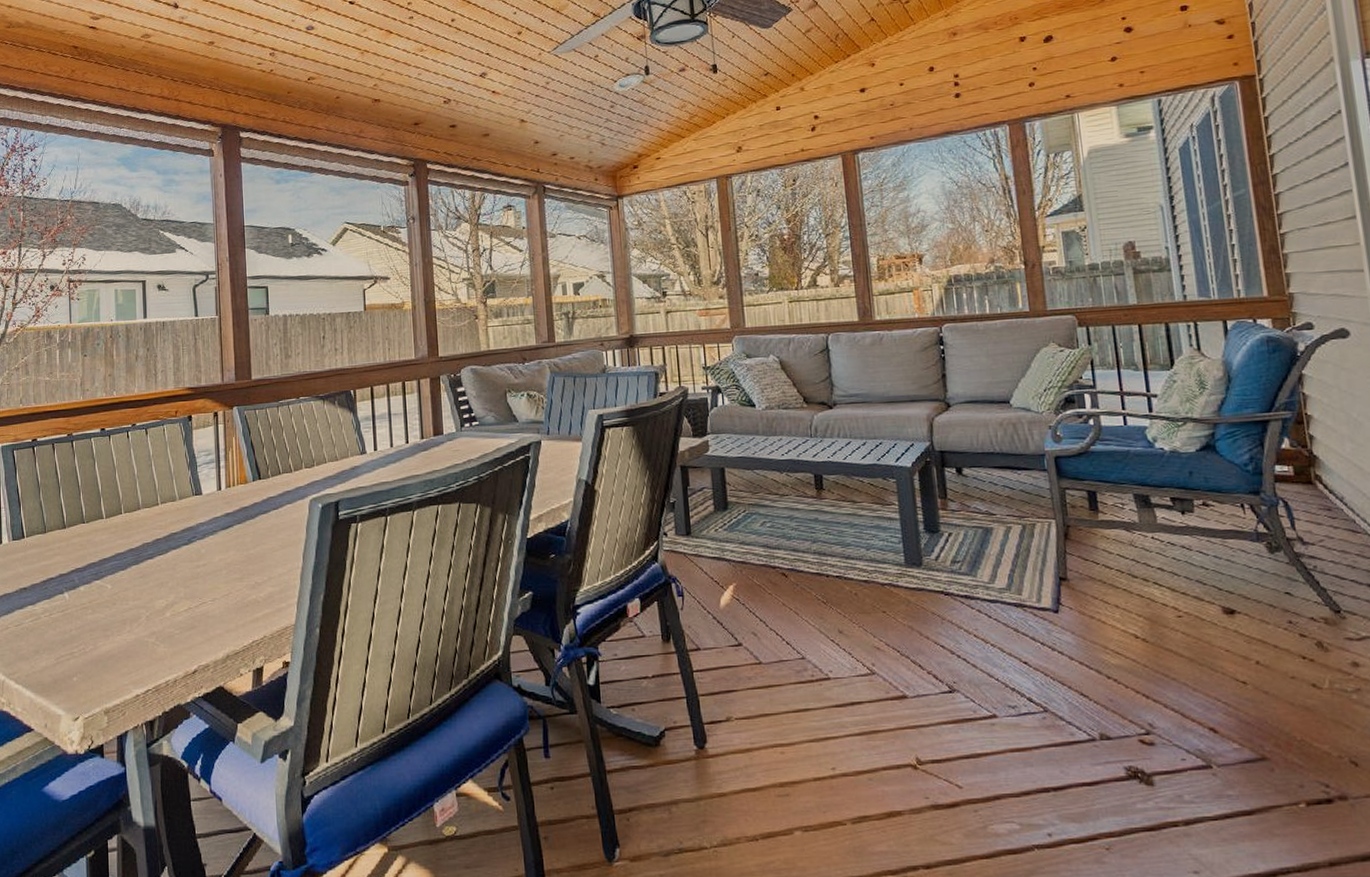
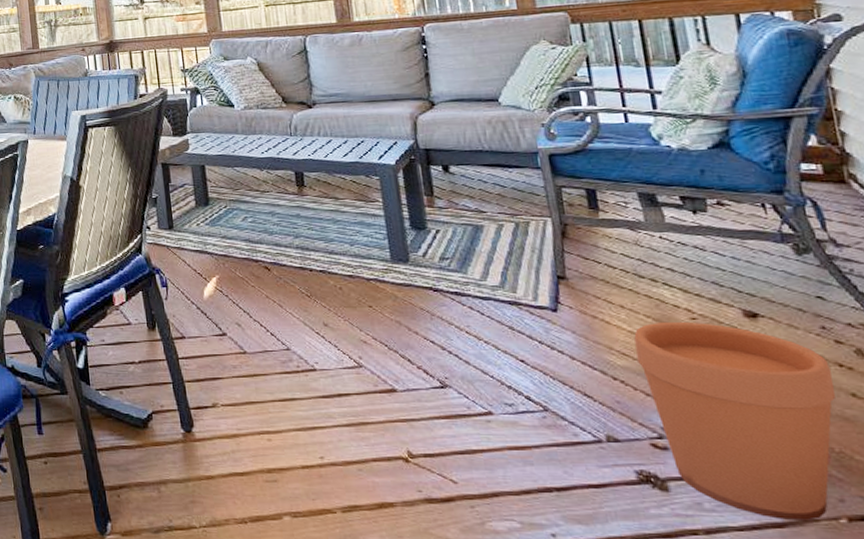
flowerpot: none [1127,619,1298,807] -> present [634,321,835,521]

